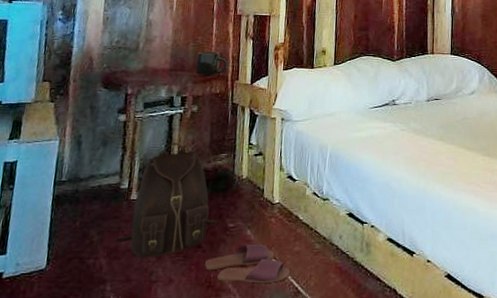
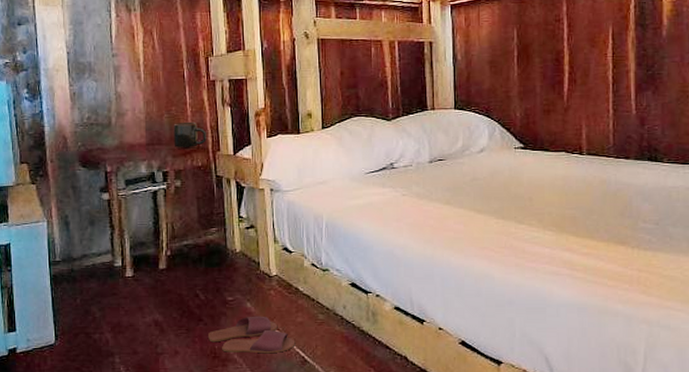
backpack: present [114,142,218,258] -> none [116,219,216,331]

